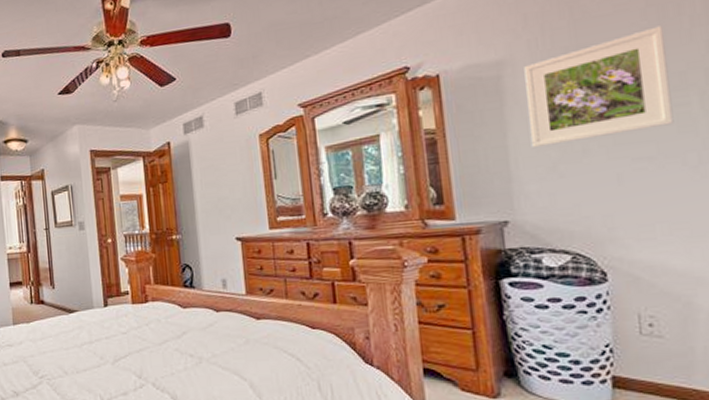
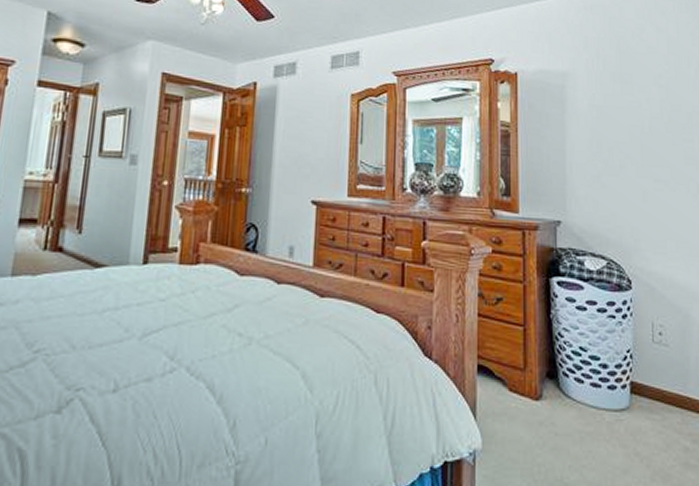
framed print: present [524,25,674,149] -> none [582,72,683,157]

